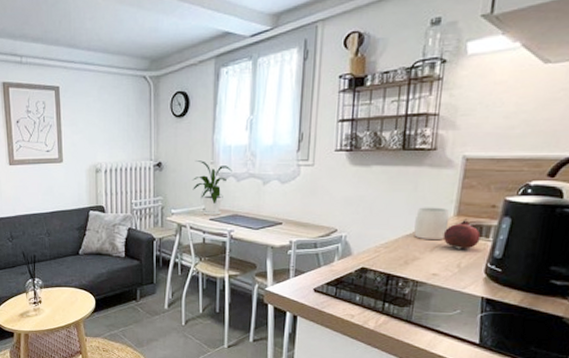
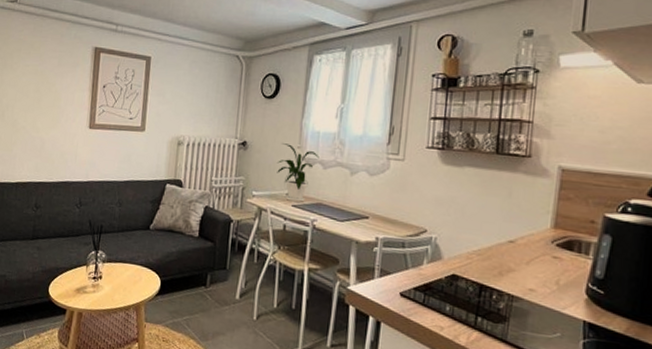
mug: present [414,207,450,241] -> none [508,215,546,253]
fruit: present [443,218,481,250] -> none [539,232,580,266]

